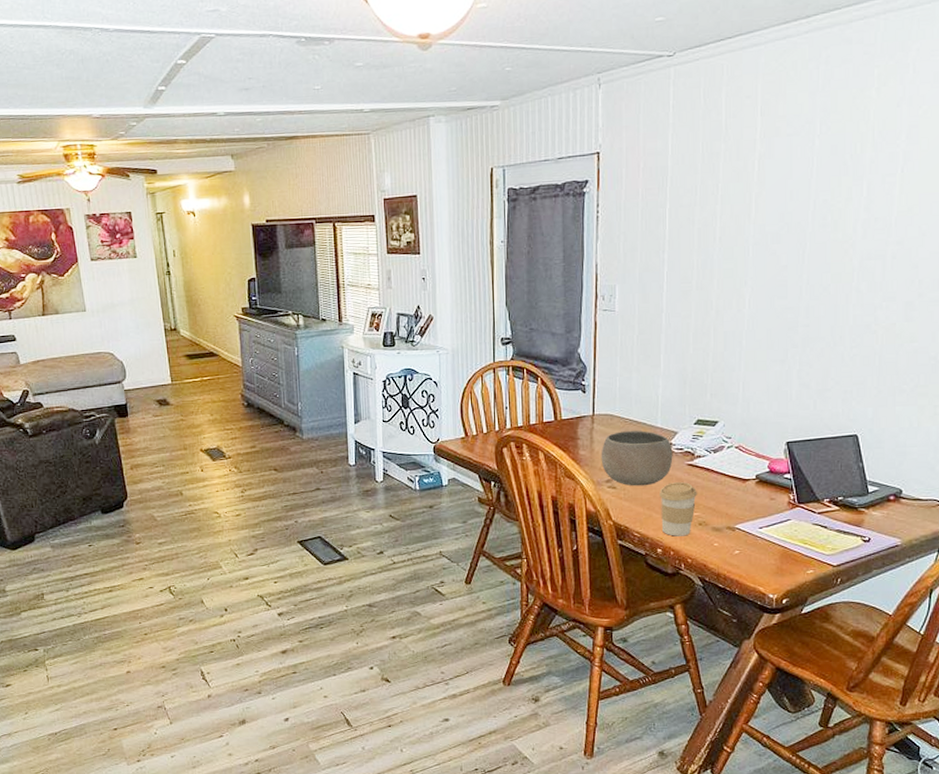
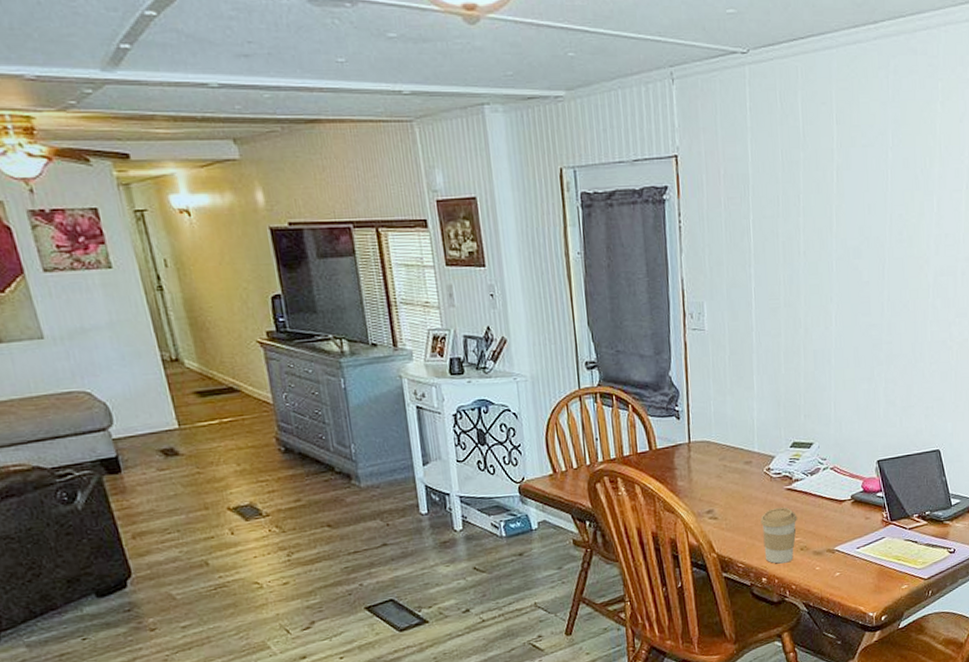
bowl: present [601,431,673,486] -> none [699,456,772,515]

